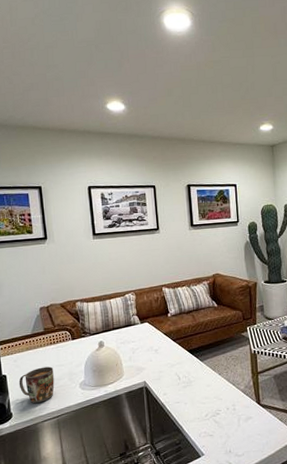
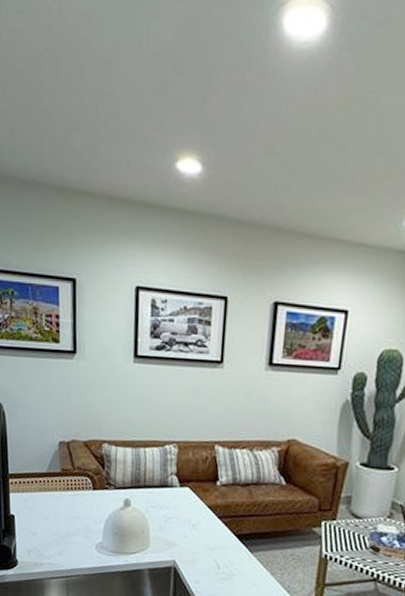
mug: present [18,366,55,403] -> none [27,515,68,556]

